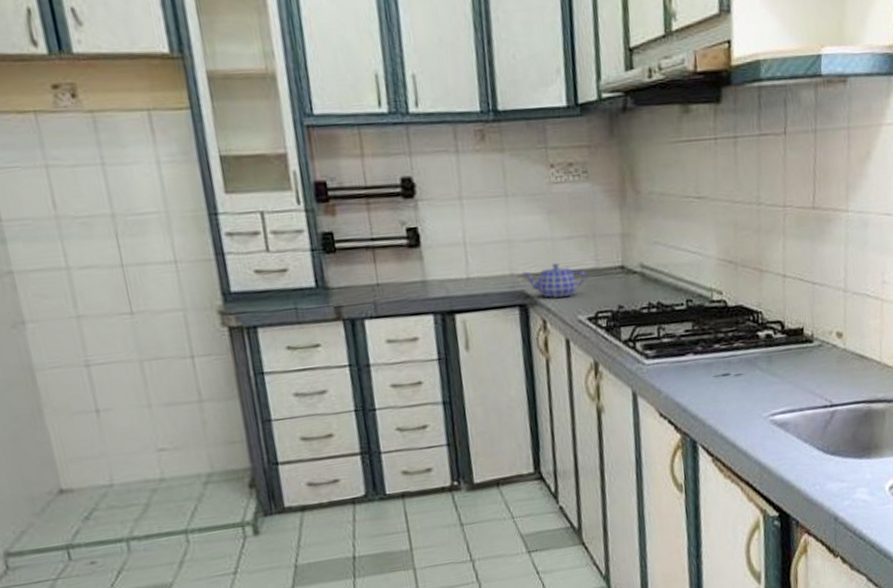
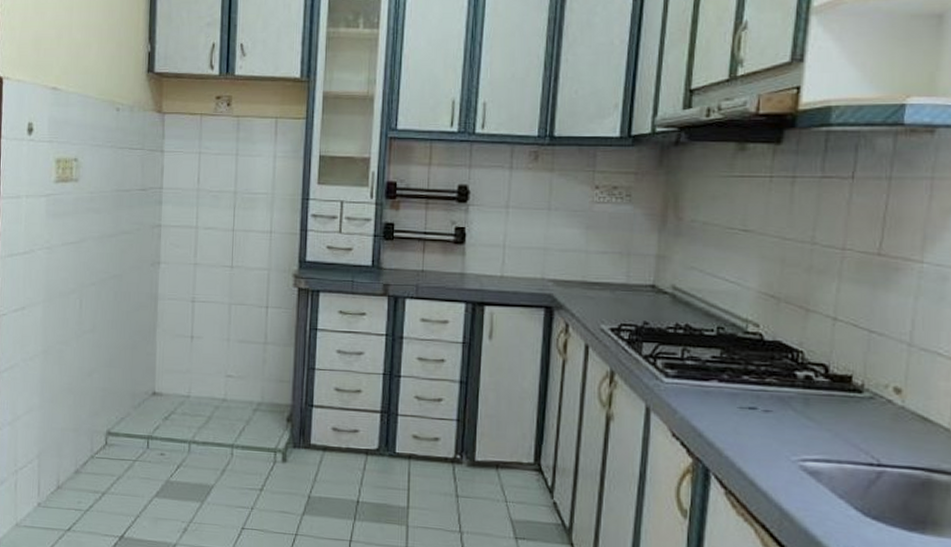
teapot: present [522,262,587,298] -> none [552,273,615,305]

